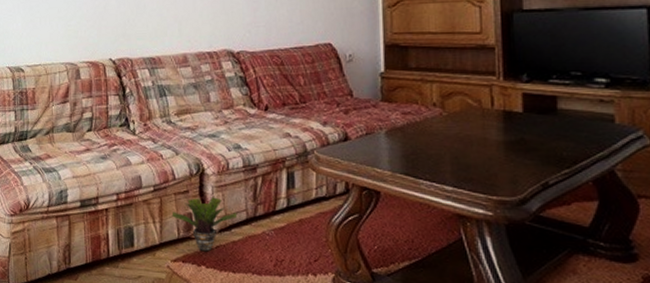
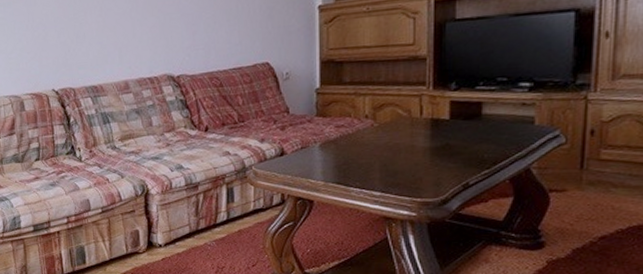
potted plant: present [171,197,238,252] -> none [119,215,181,264]

